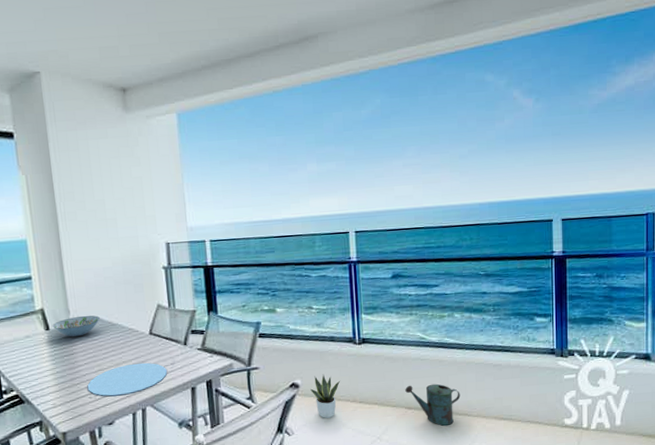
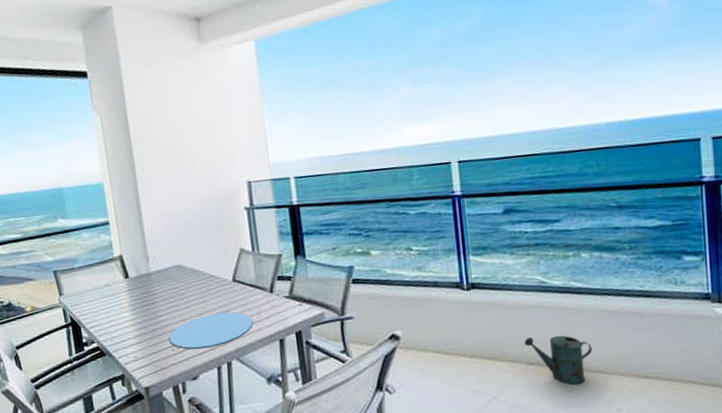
decorative bowl: present [52,315,100,337] -> none [131,262,180,286]
potted plant: present [310,374,340,419] -> none [413,324,447,375]

